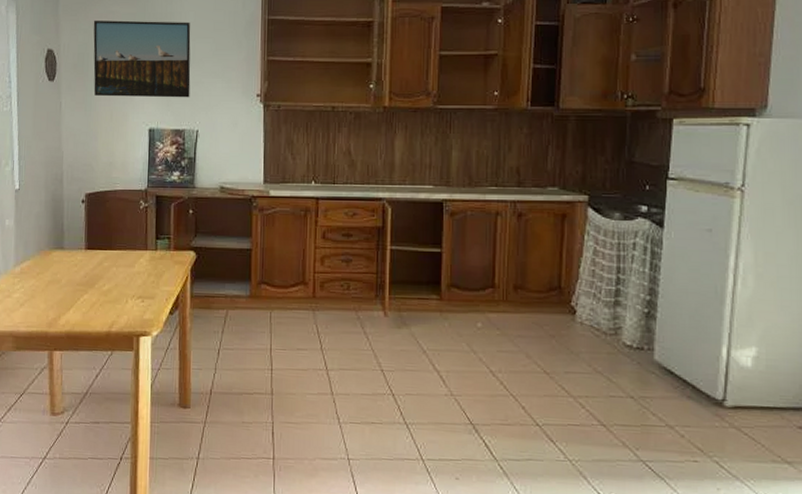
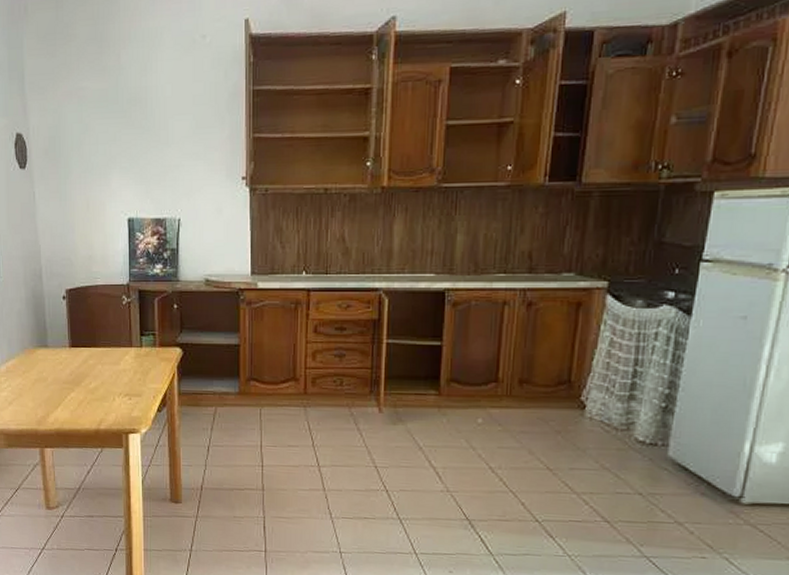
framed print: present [93,20,191,98] -> none [62,96,170,185]

